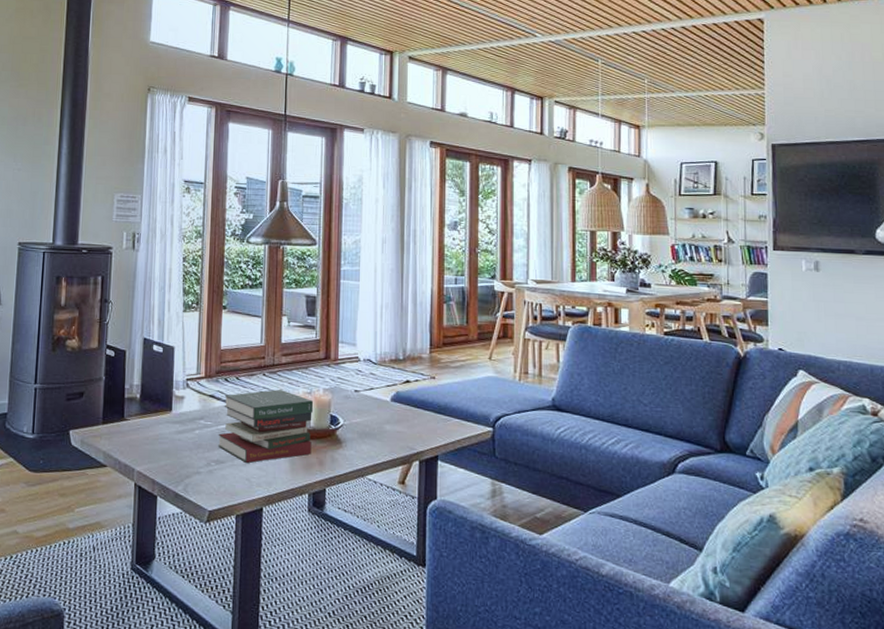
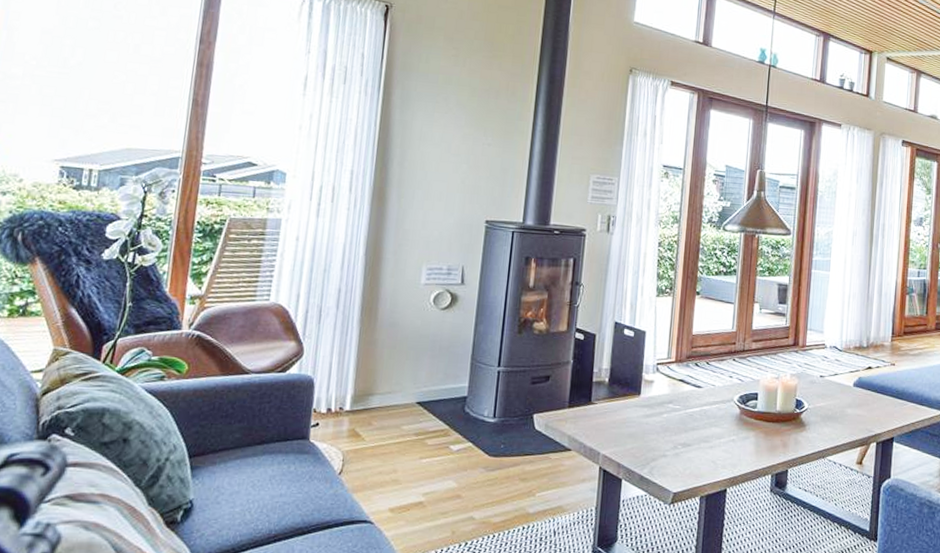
books: present [218,389,313,463] -> none [686,374,780,446]

